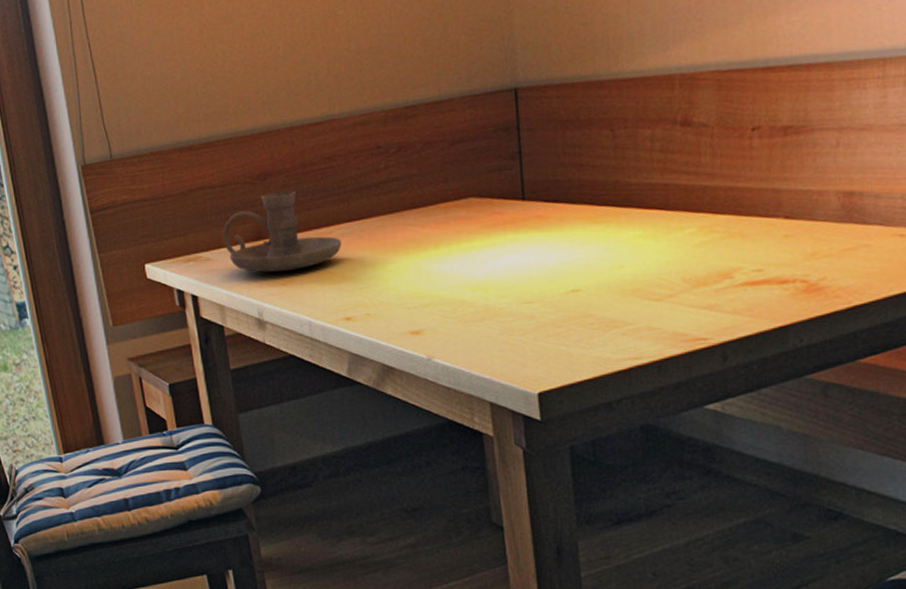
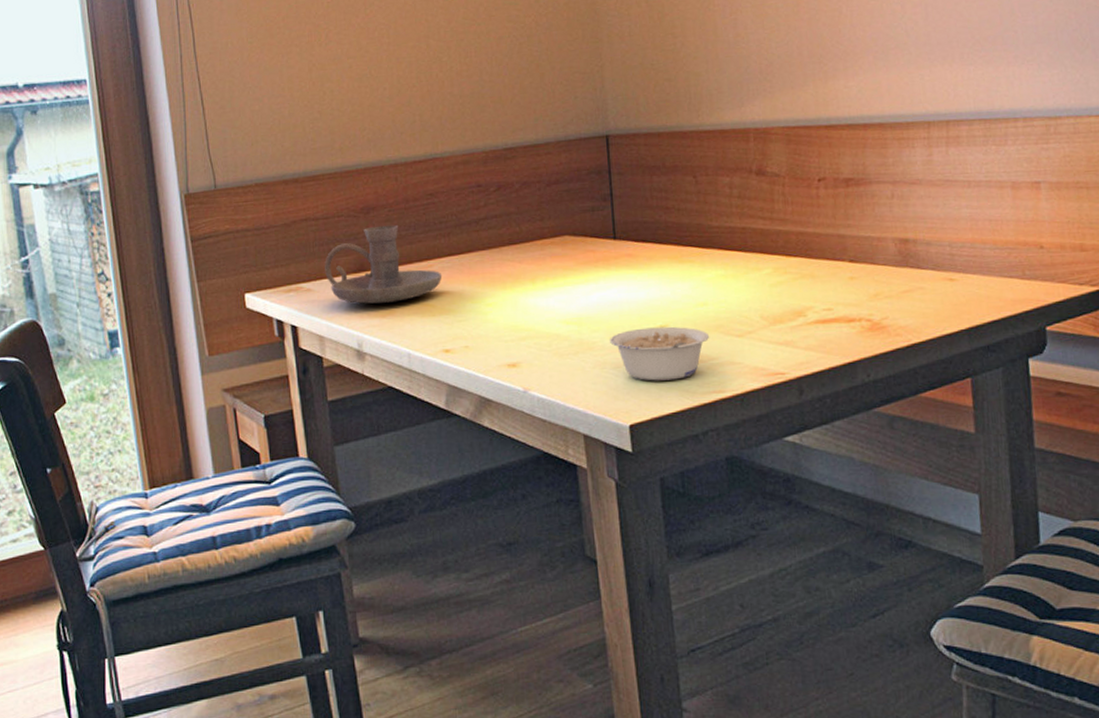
legume: none [518,291,626,348] -> present [610,326,710,381]

